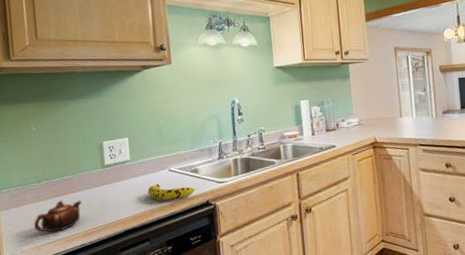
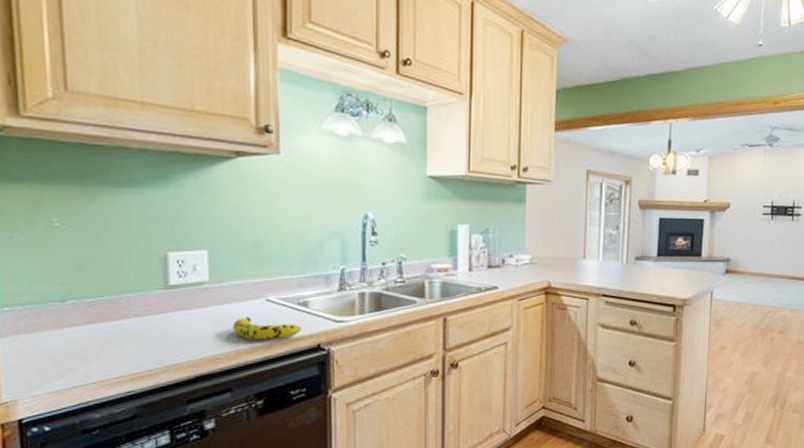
teapot: present [34,200,82,233] -> none [52,328,131,373]

